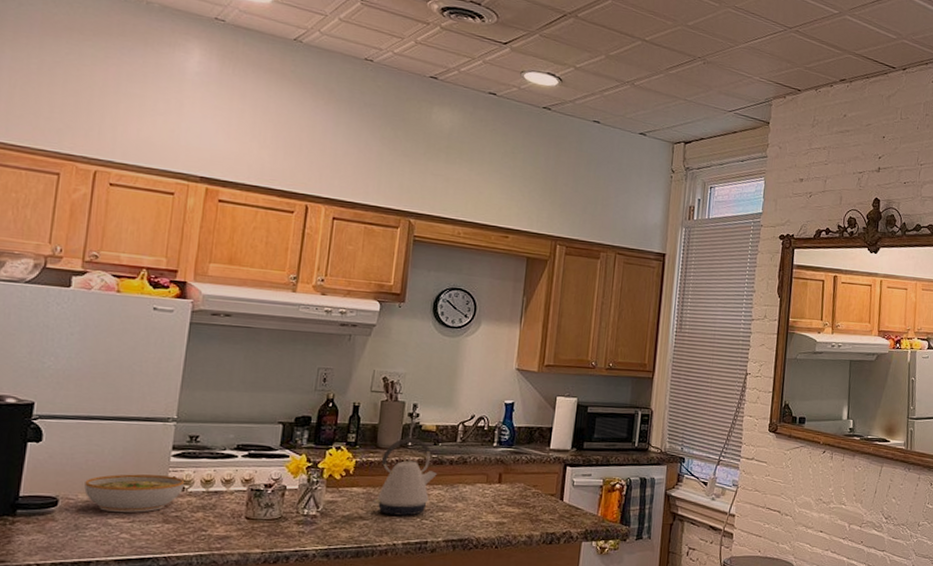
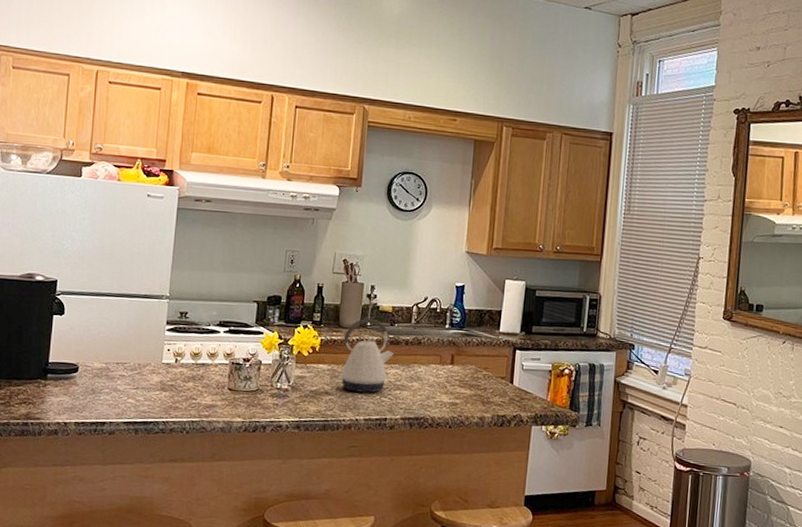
bowl: present [84,474,185,513] -> none [98,345,178,381]

